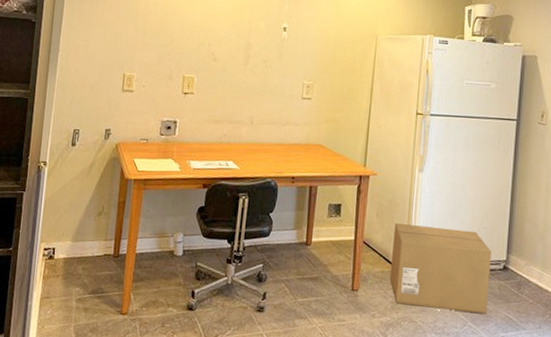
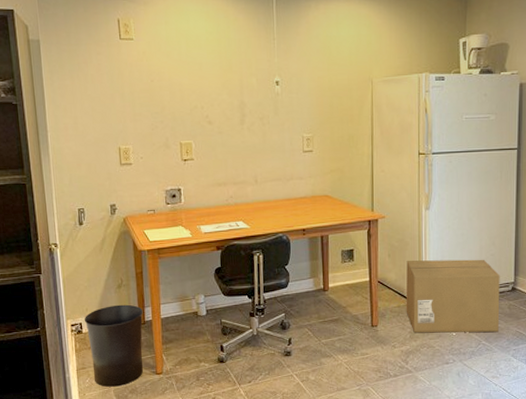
waste bin: none [56,233,119,323] -> present [84,304,143,387]

